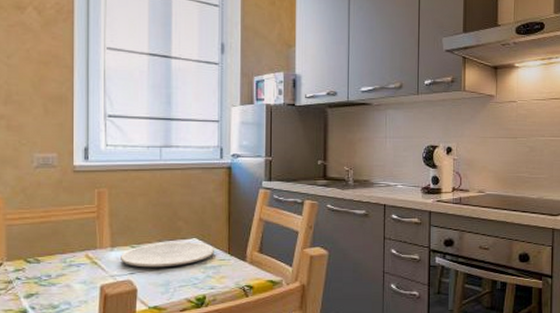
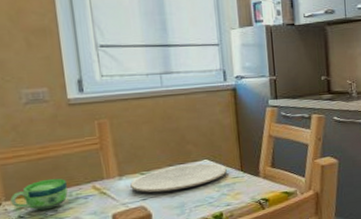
cup: none [11,243,62,274] -> present [10,178,68,211]

